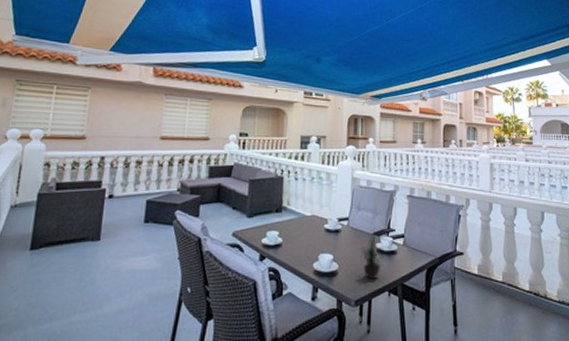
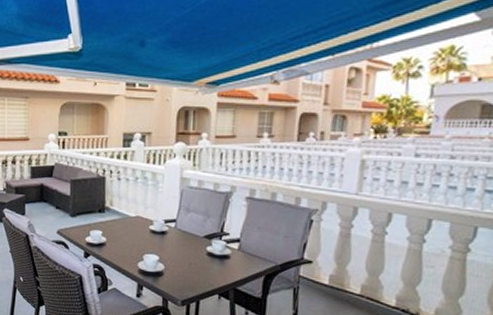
potted plant: present [360,227,384,280] -> none [188,230,216,283]

